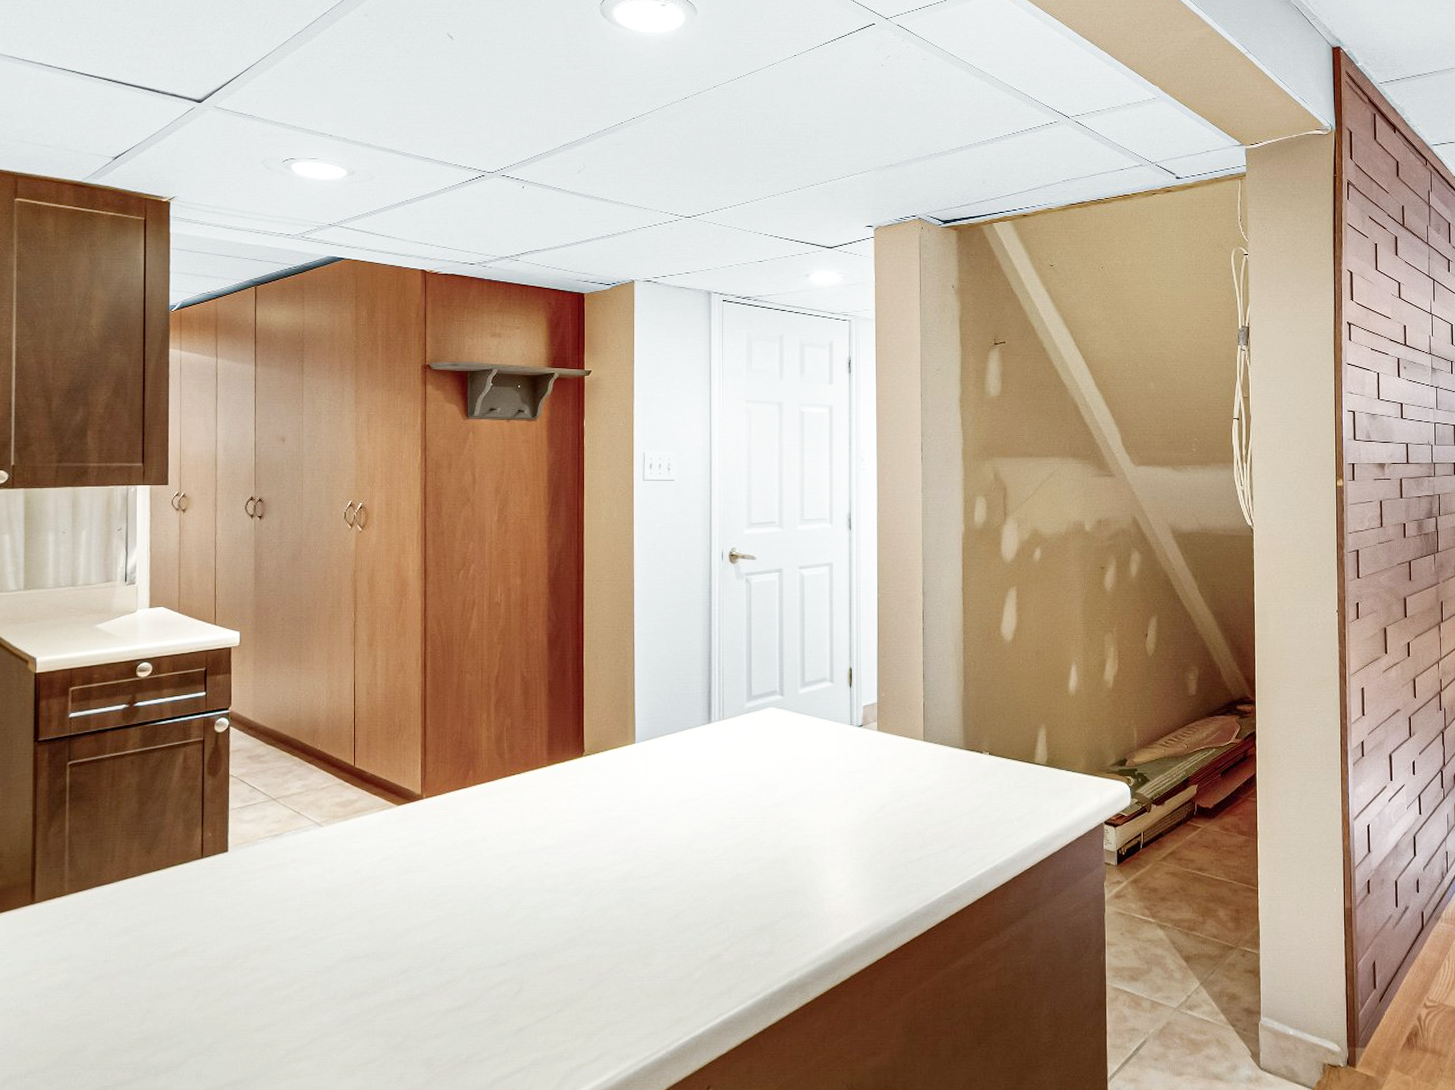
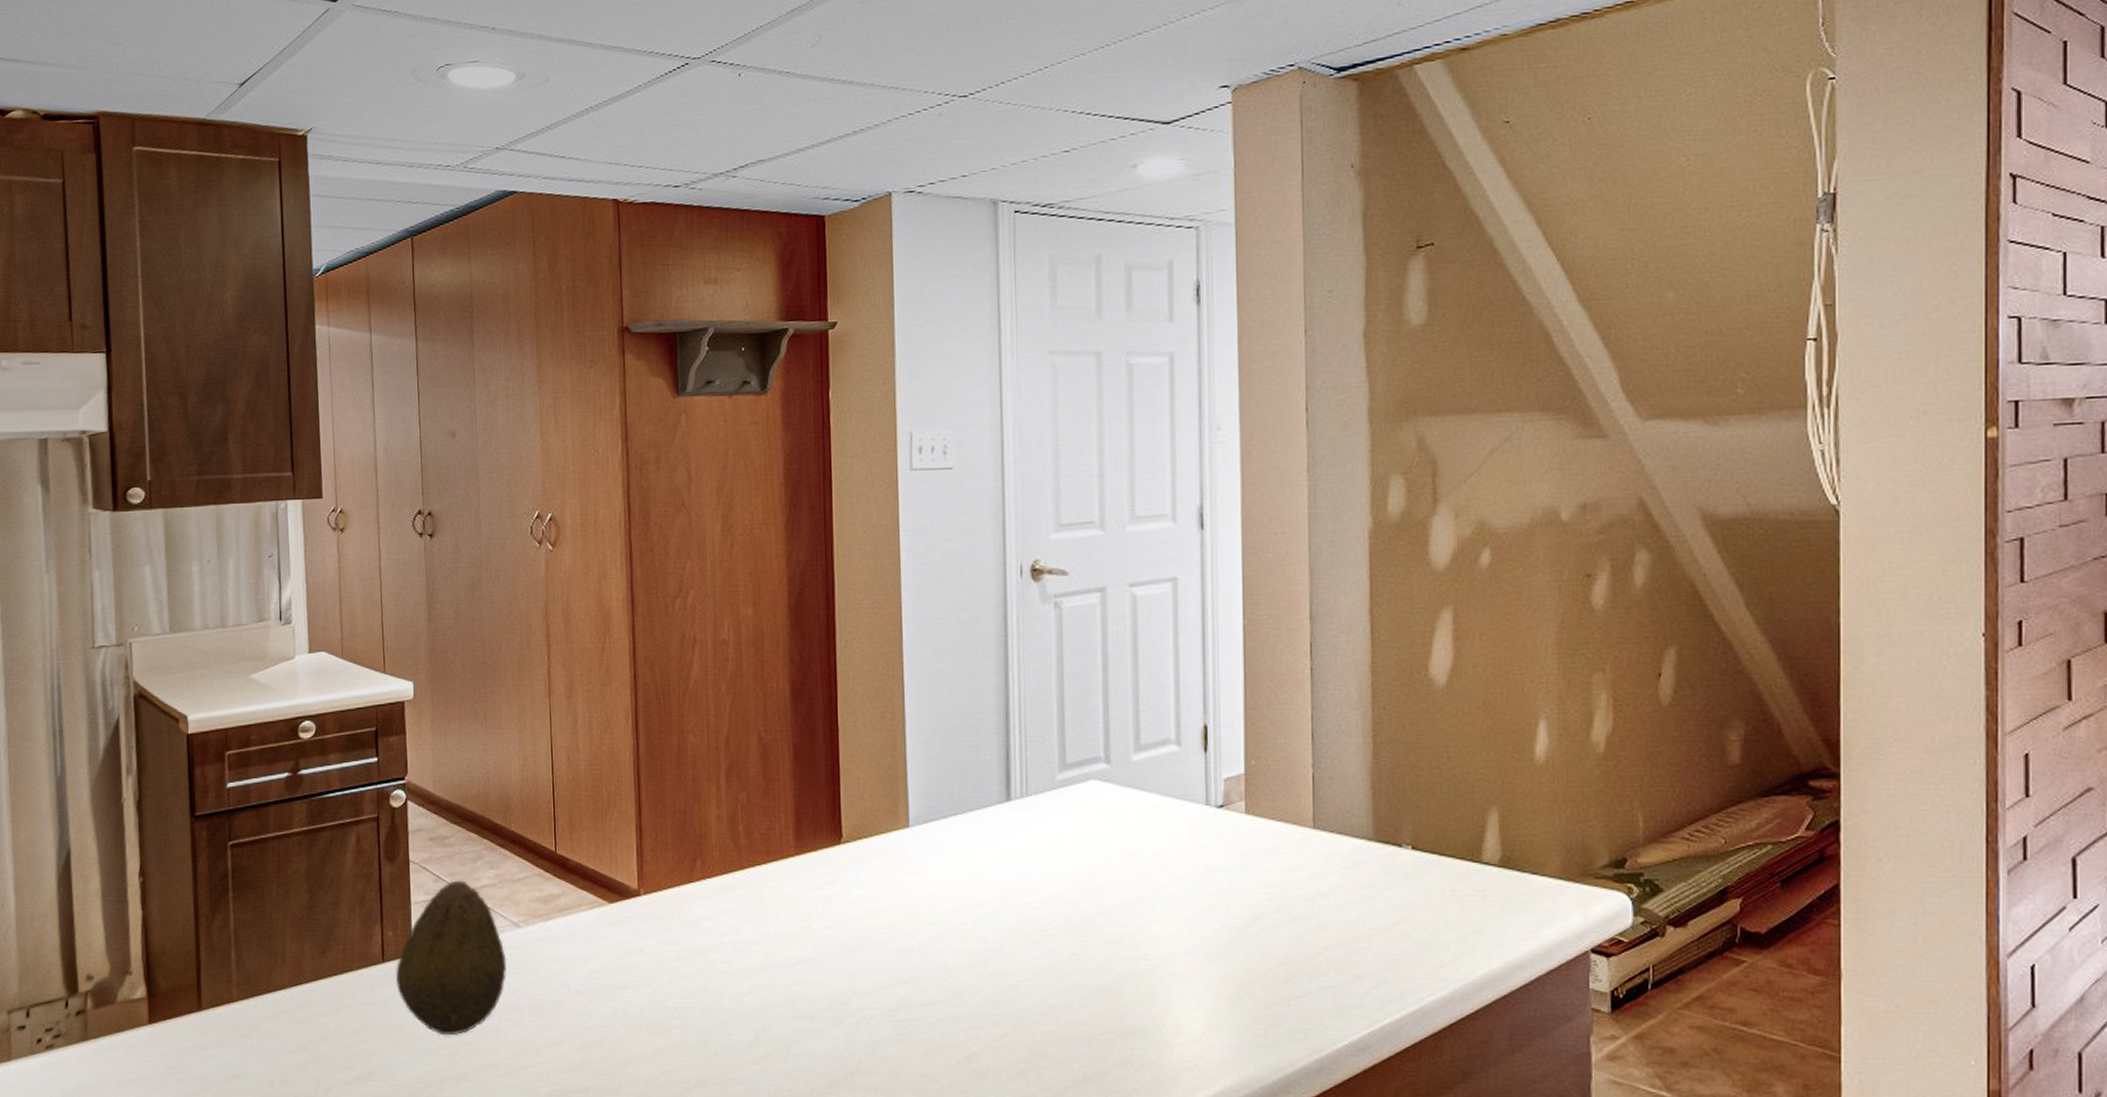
fruit: none [212,790,310,916] -> present [395,880,507,1036]

